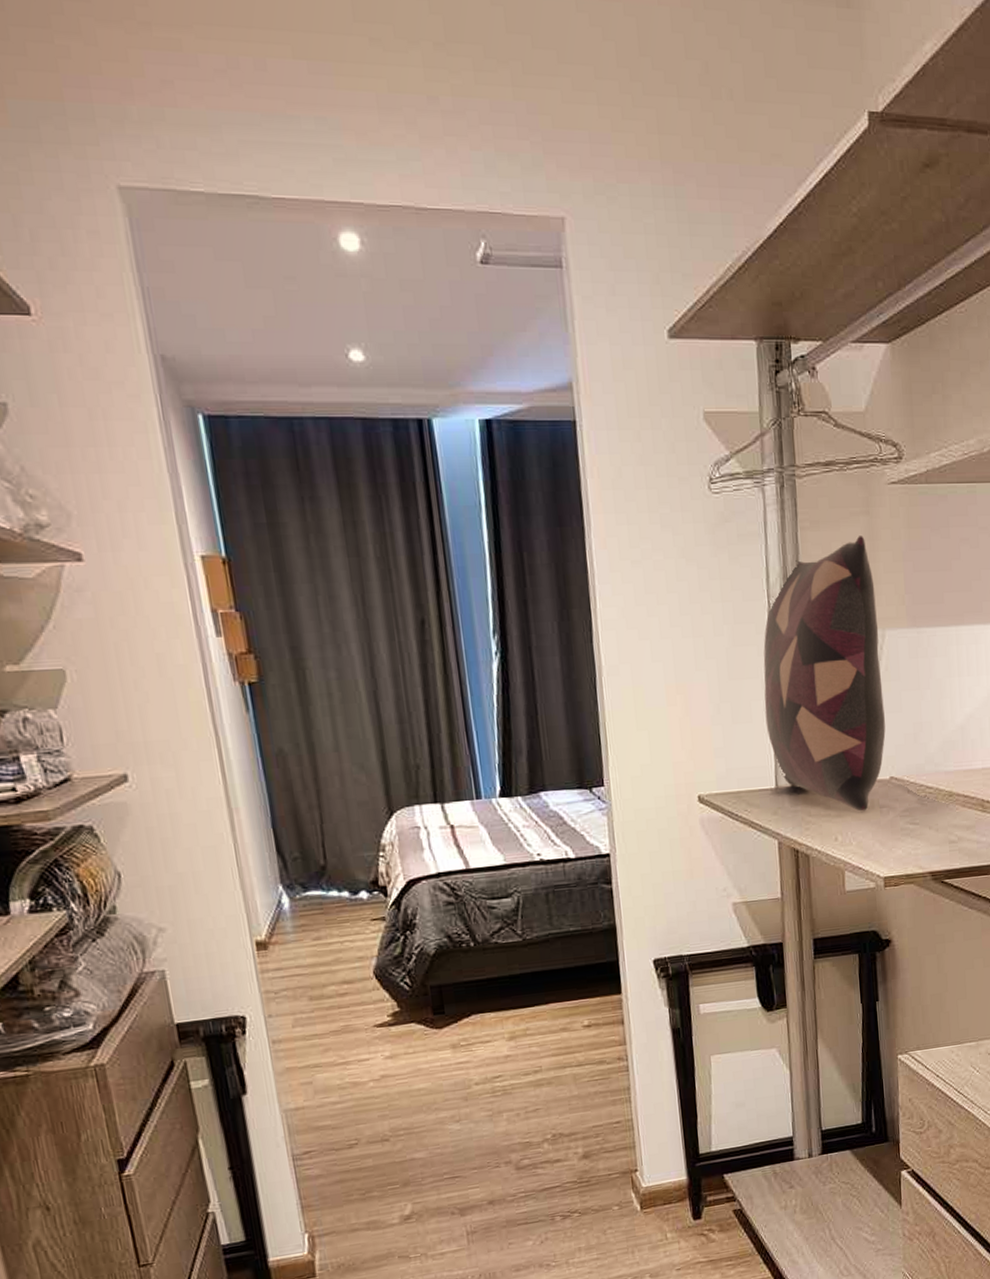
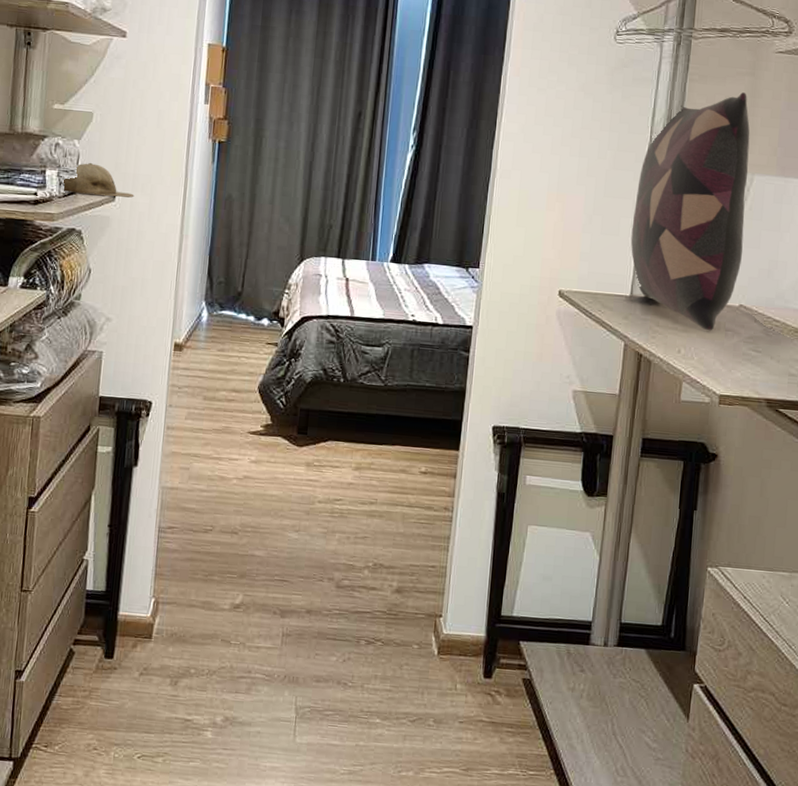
baseball cap: none [49,736,153,780] -> present [64,162,135,198]

